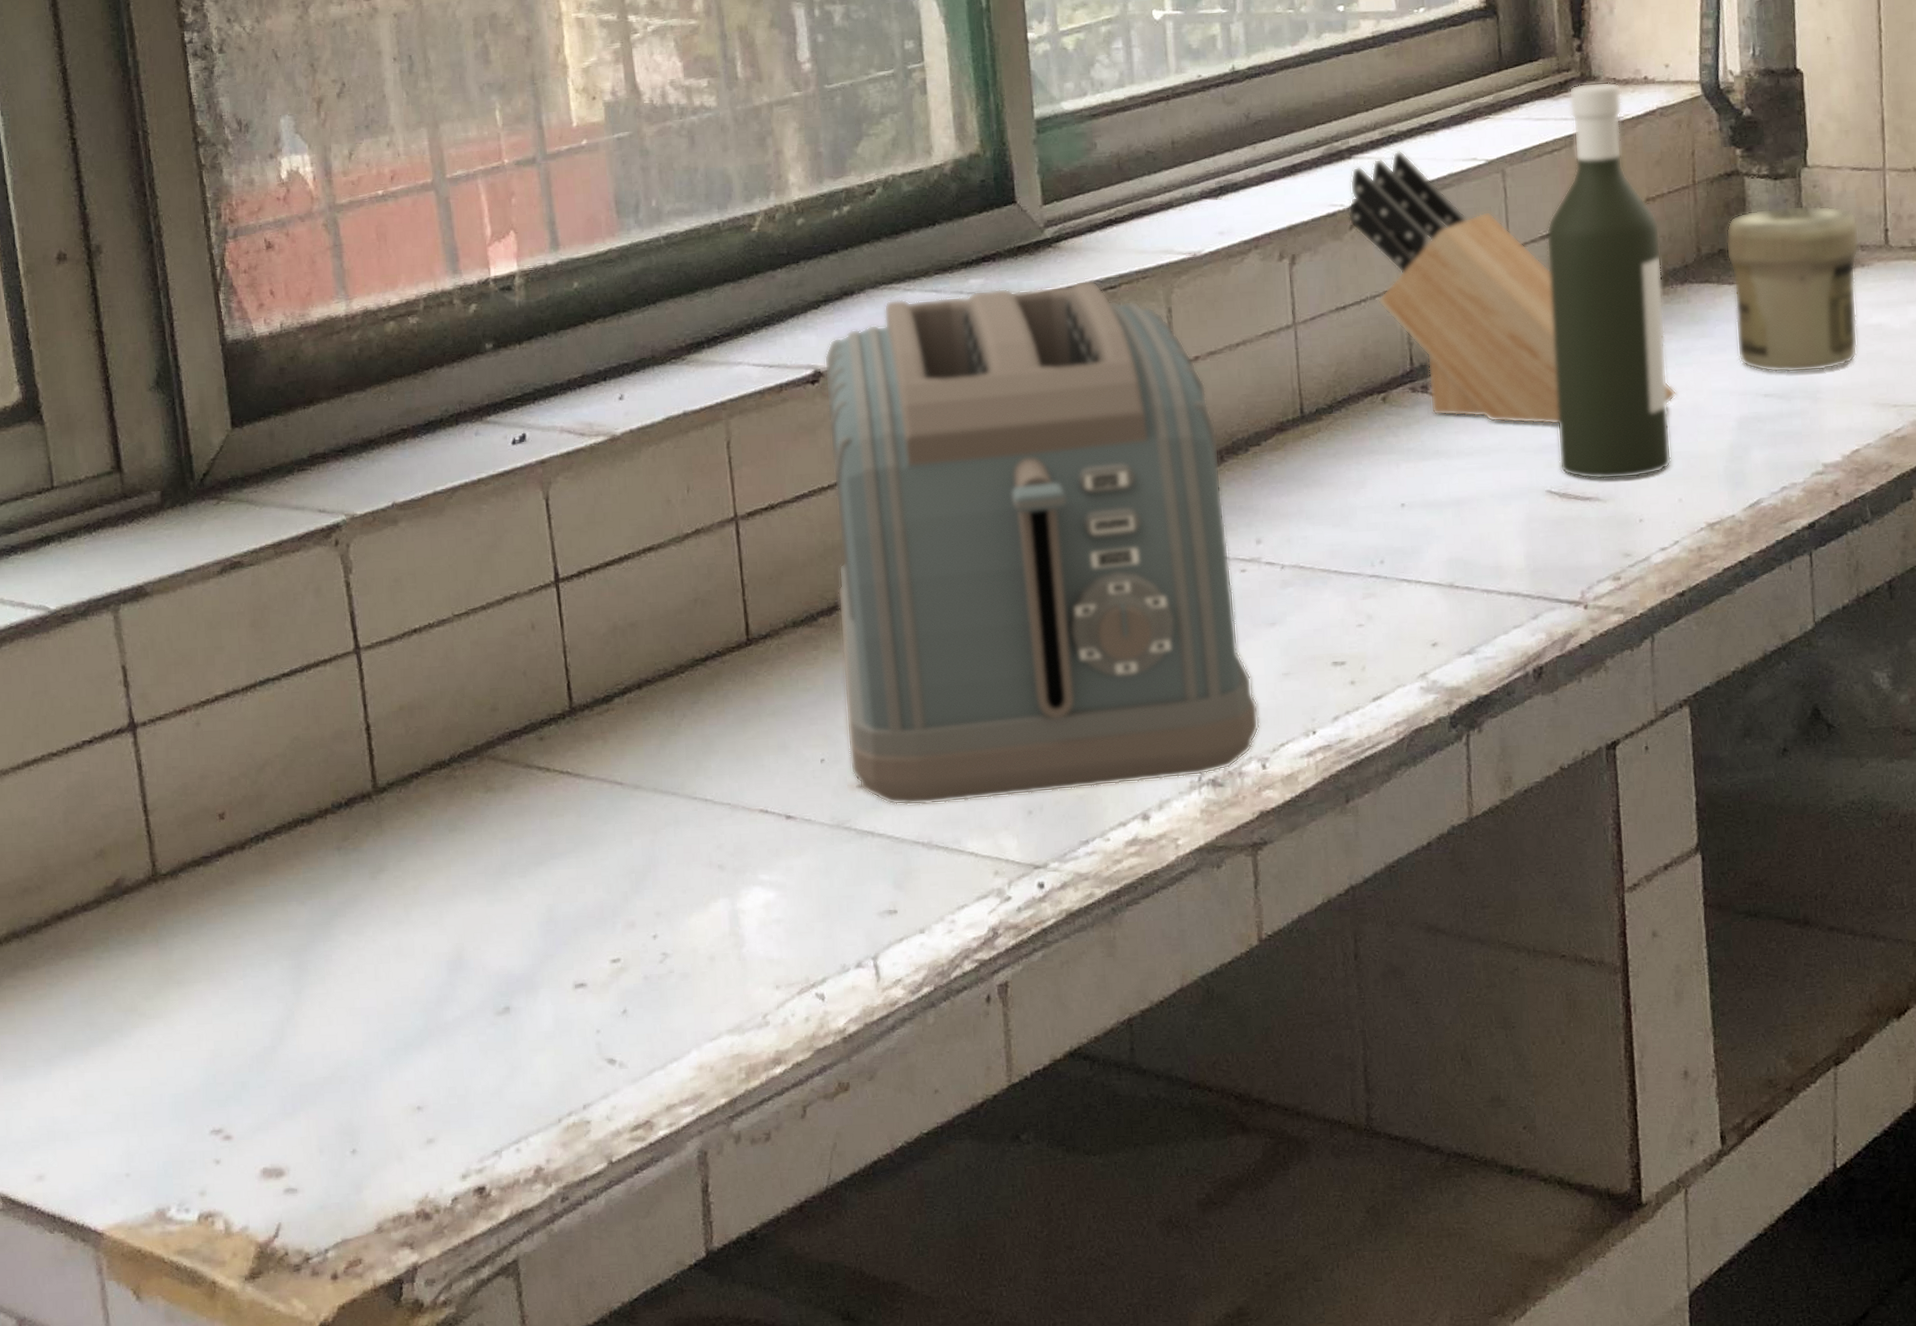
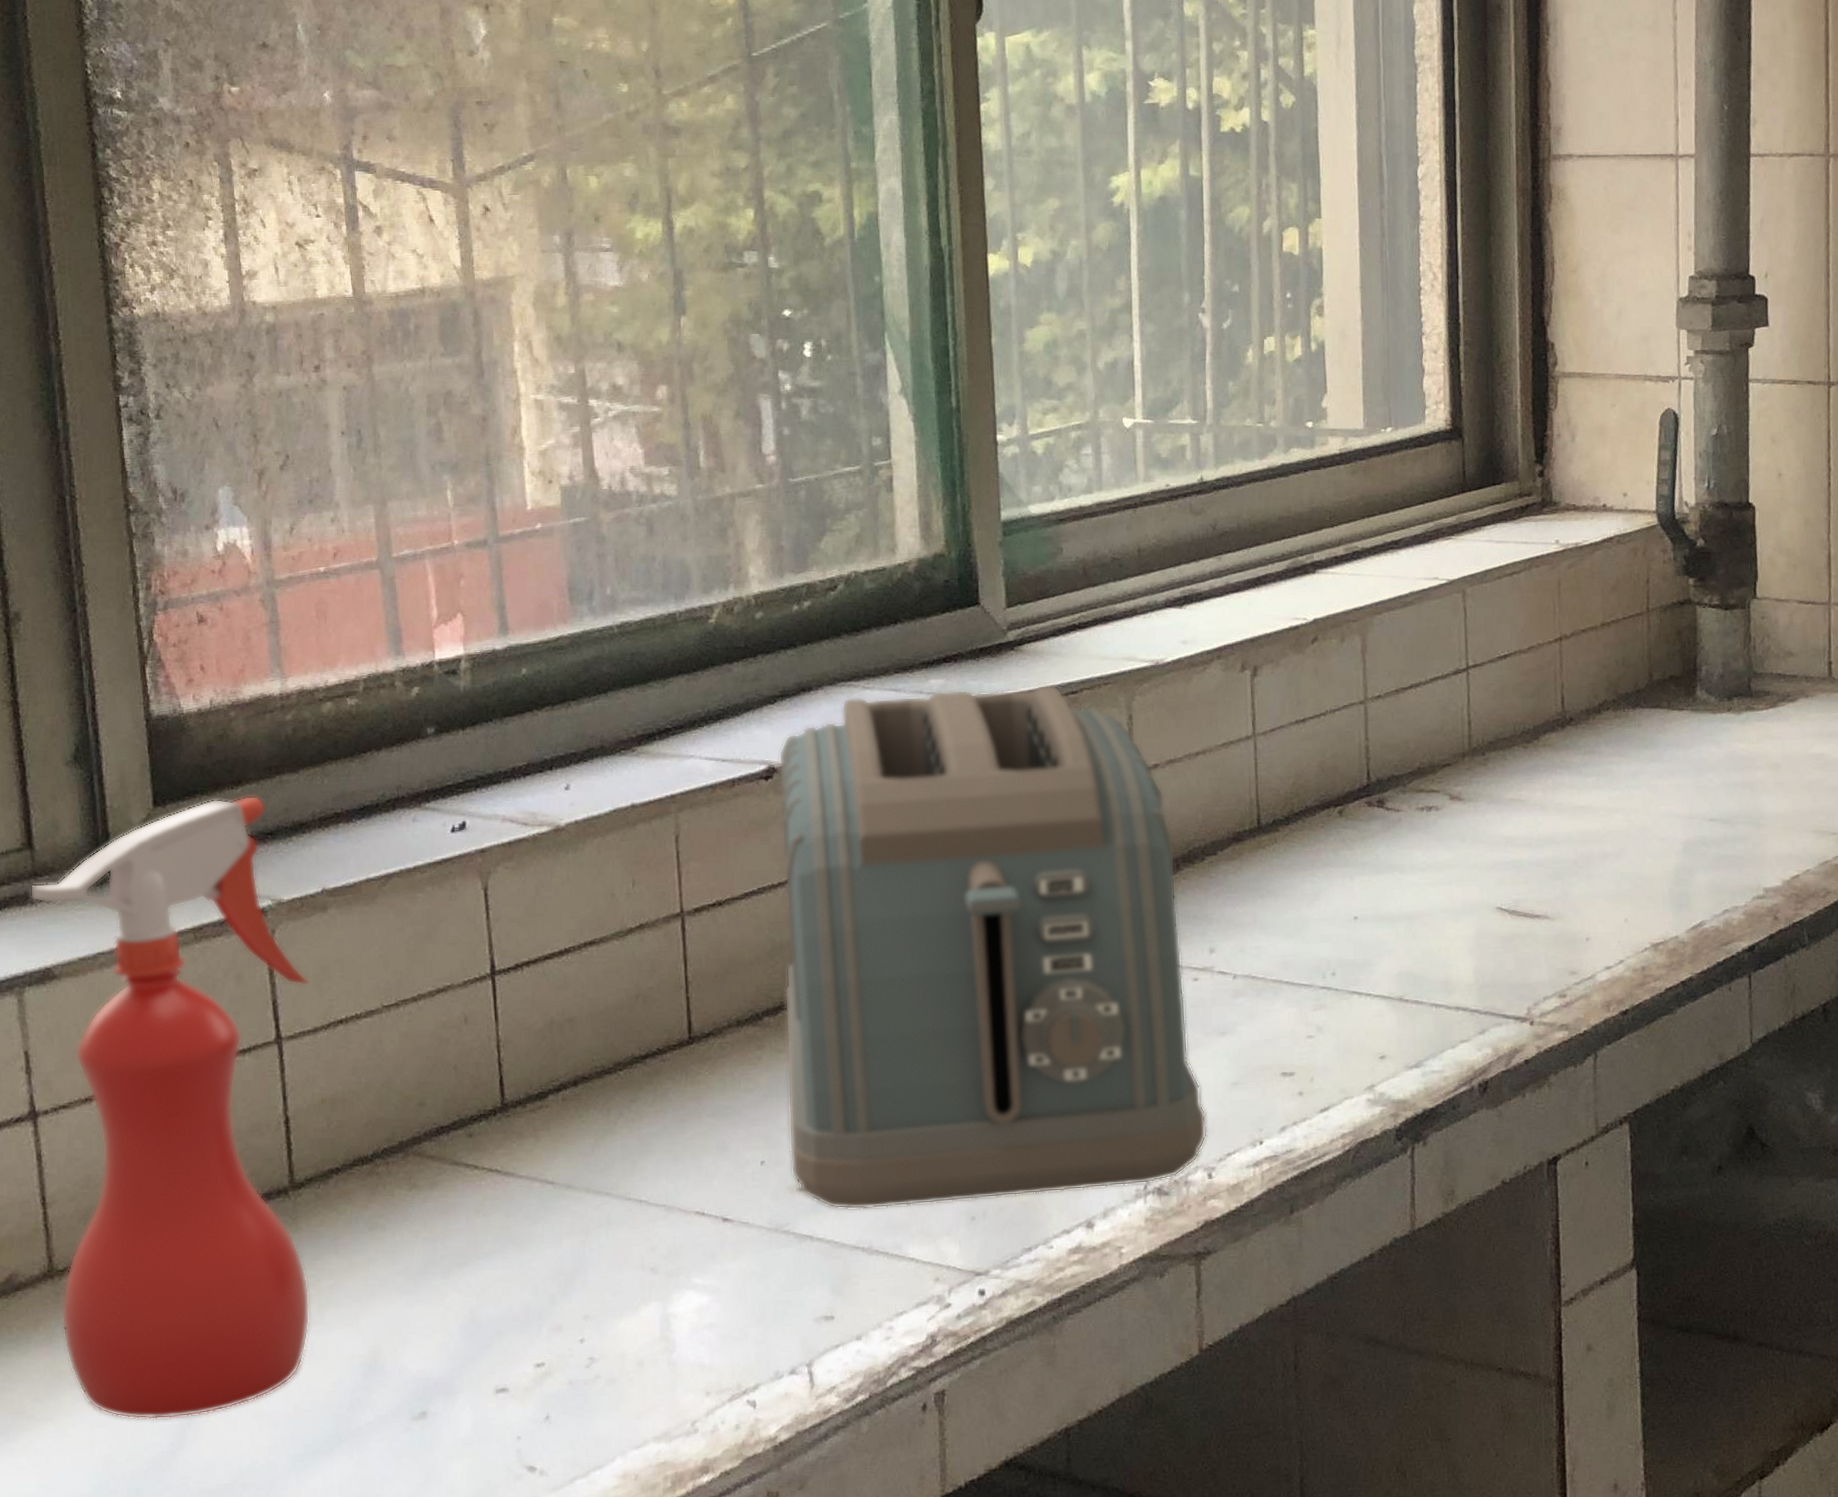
spray bottle: none [120,414,397,1016] -> present [30,795,310,1420]
knife block: present [1348,151,1677,425] -> none [1310,567,1626,843]
bottle: present [1546,81,1672,480] -> none [1503,507,1619,898]
jar: present [1725,205,1860,373] -> none [1676,635,1805,799]

